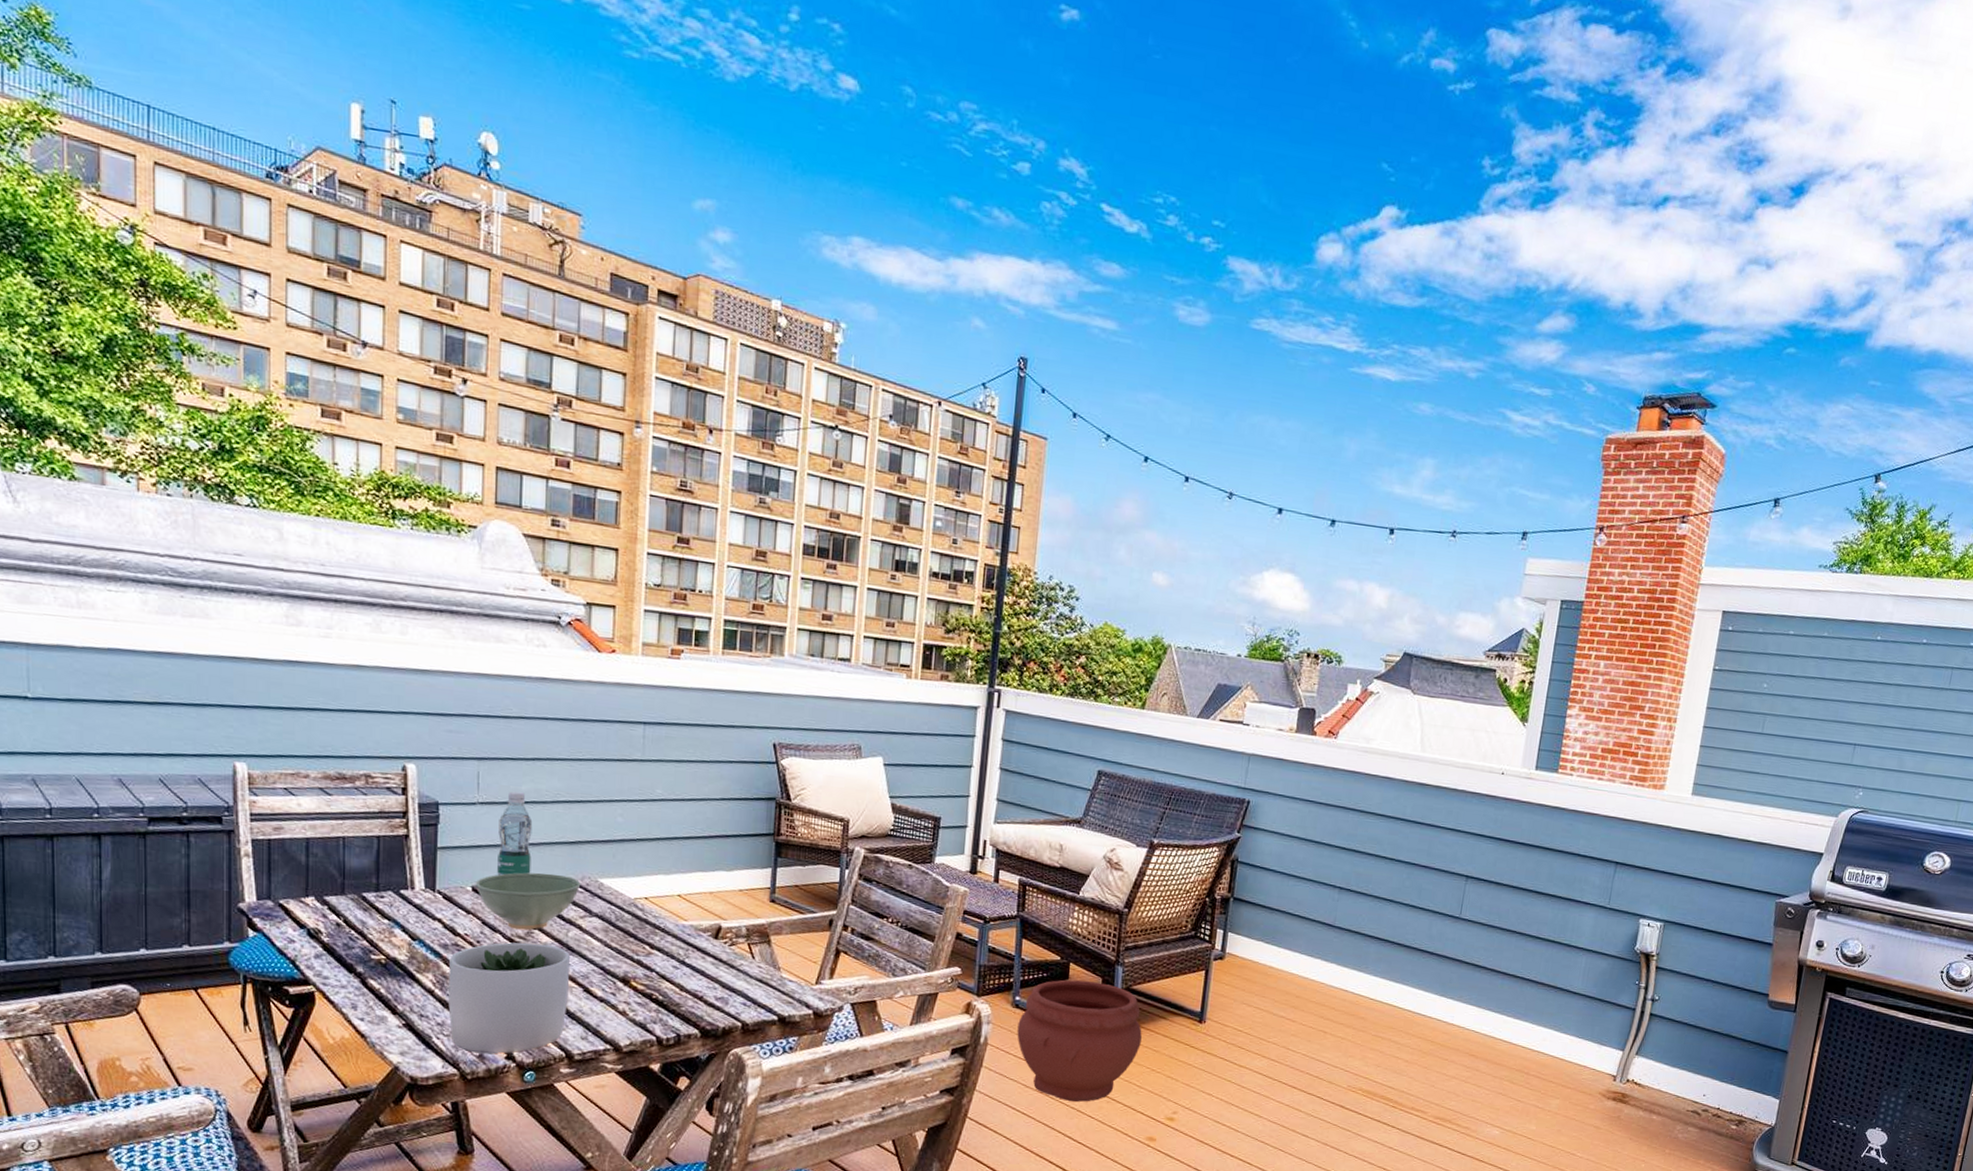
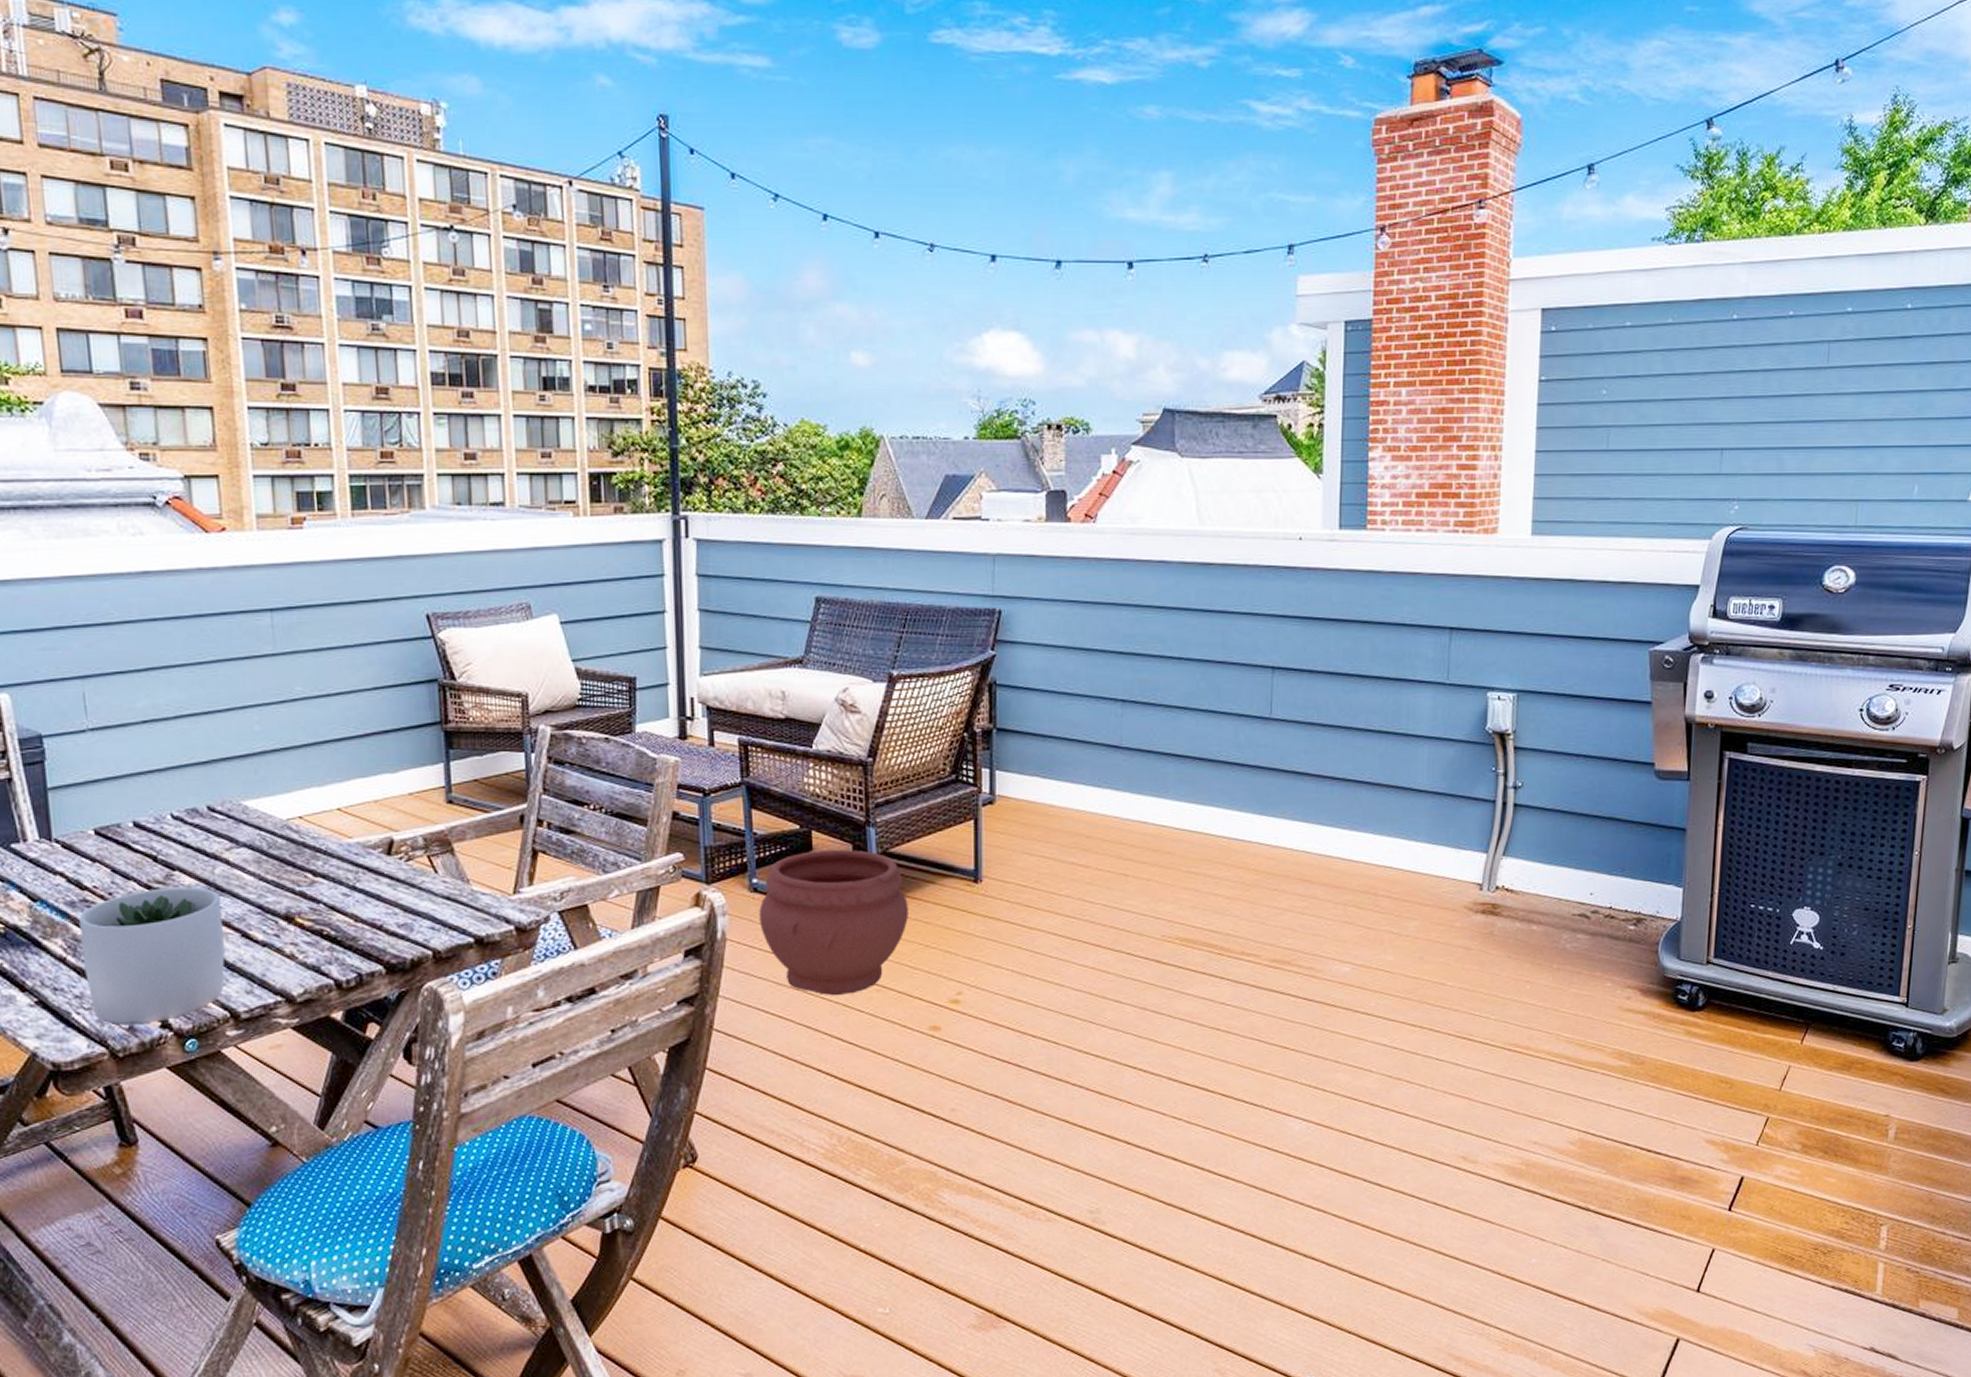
bowl: present [475,872,581,930] -> none [97,802,222,874]
bottle: present [497,791,533,876] -> none [115,709,161,812]

